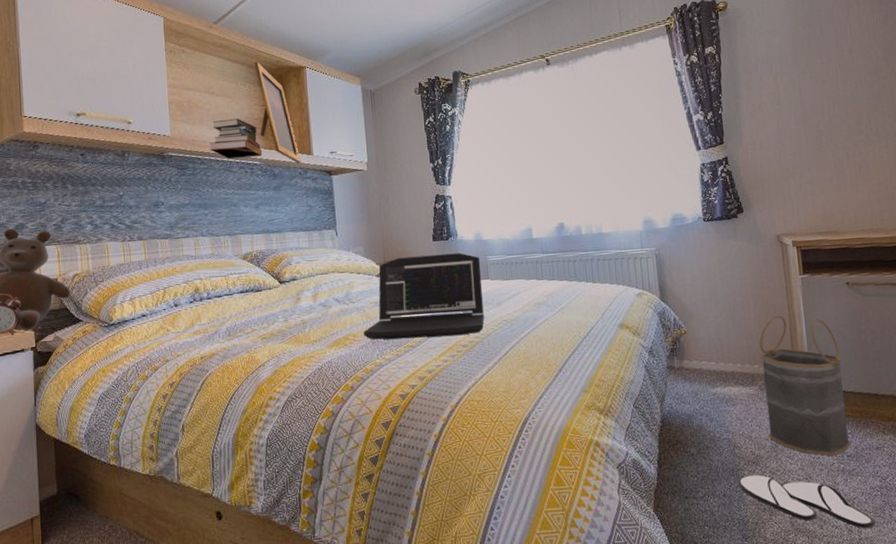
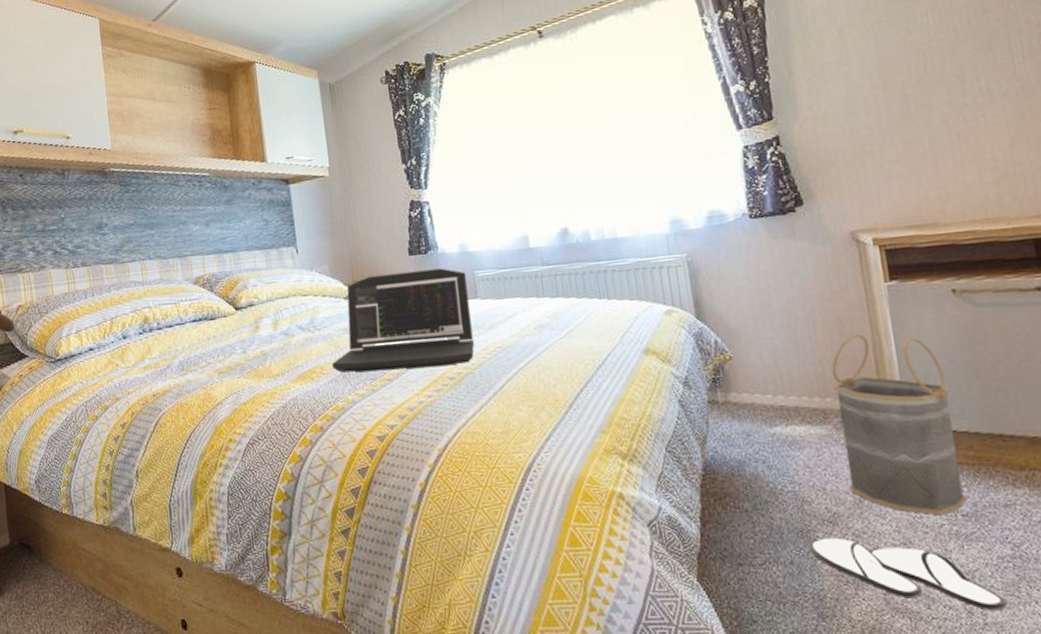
books: present [209,118,263,159] -> none [153,125,211,172]
picture frame: present [254,61,301,164] -> none [198,59,254,174]

